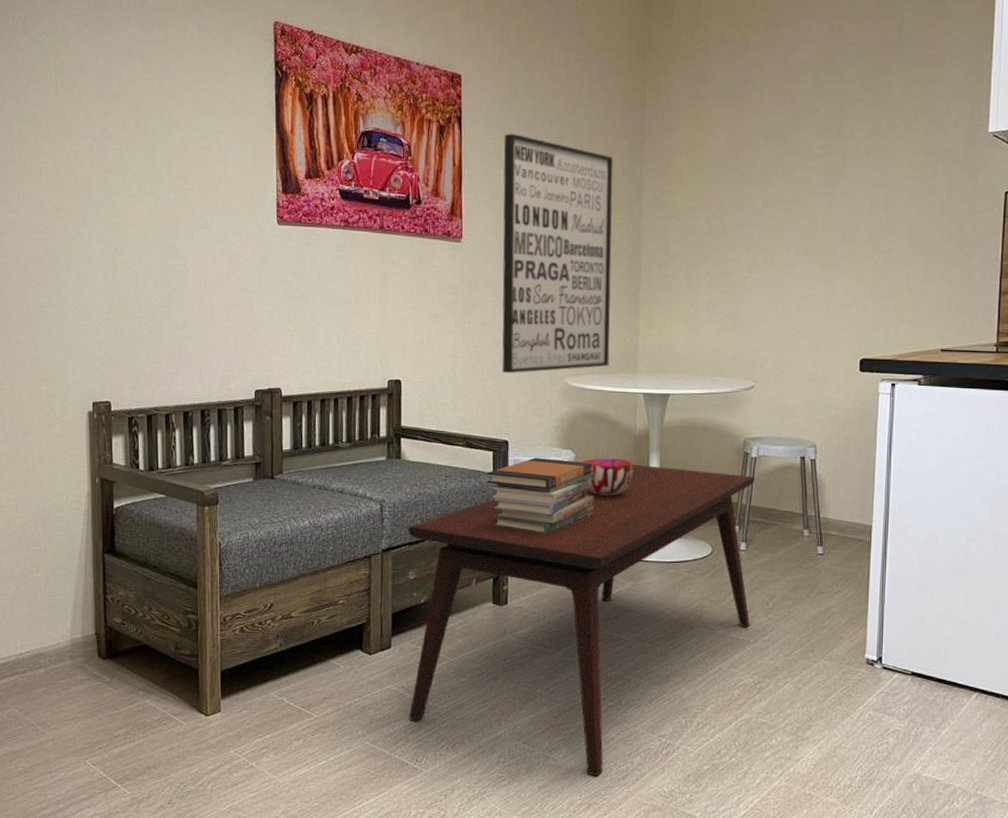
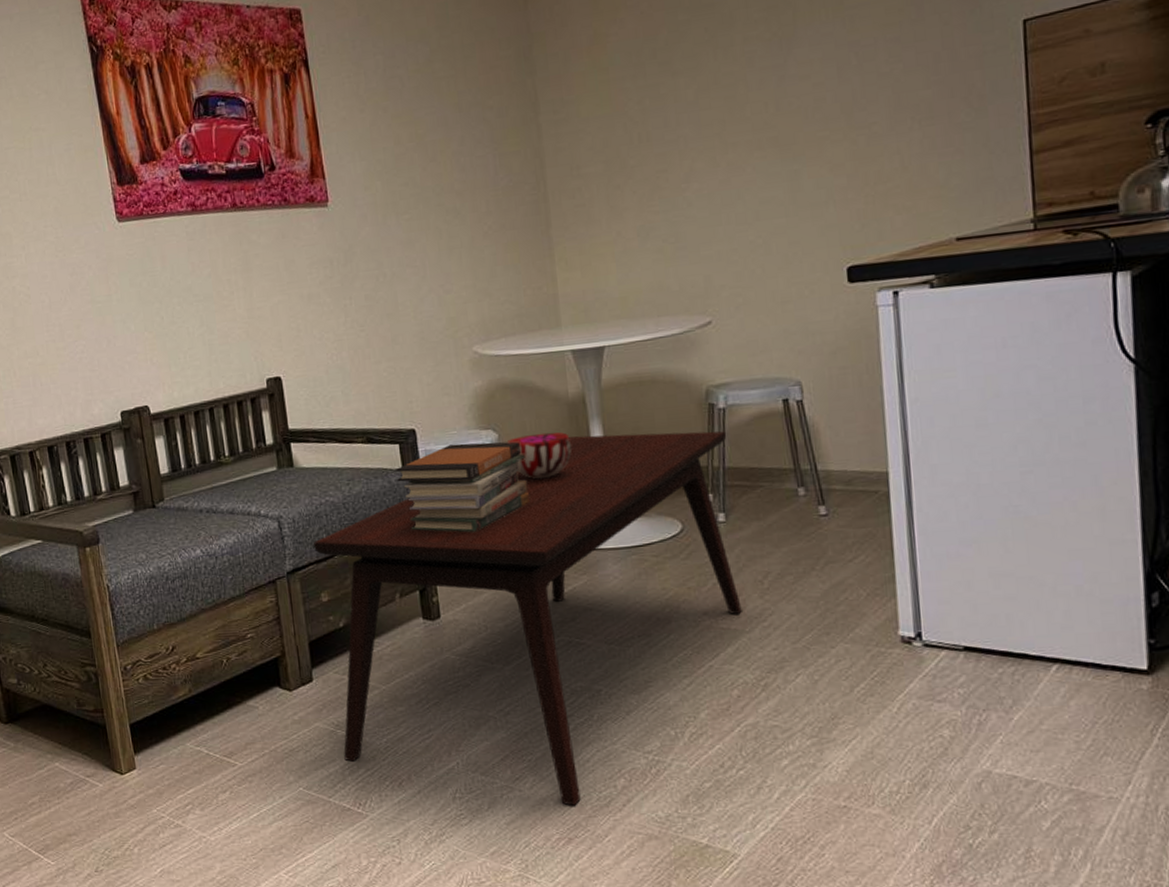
wall art: present [502,133,613,374] -> none [361,66,525,351]

